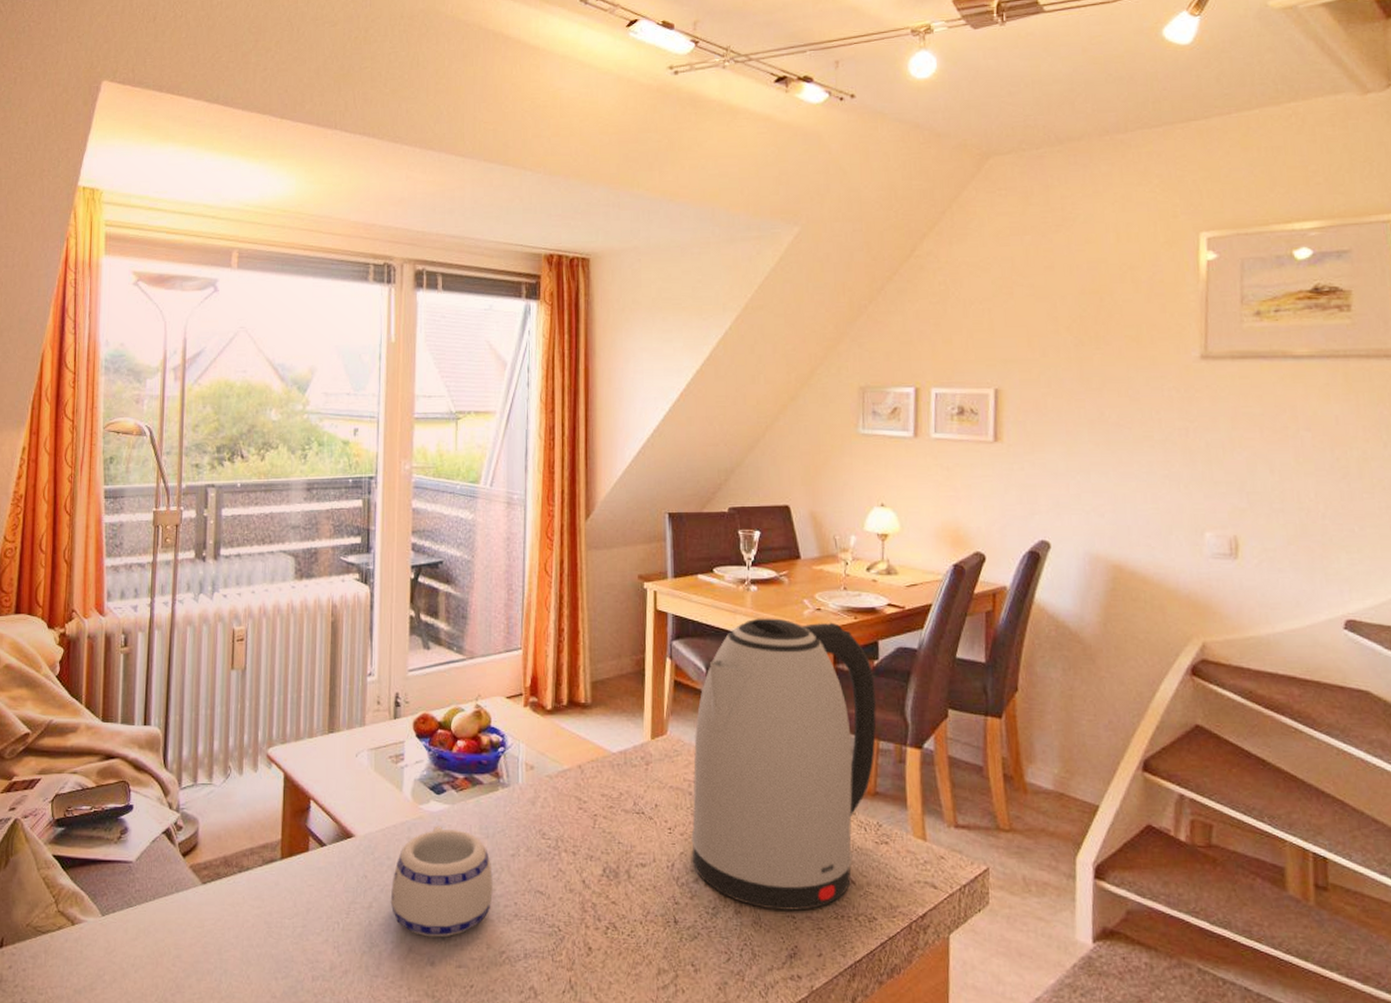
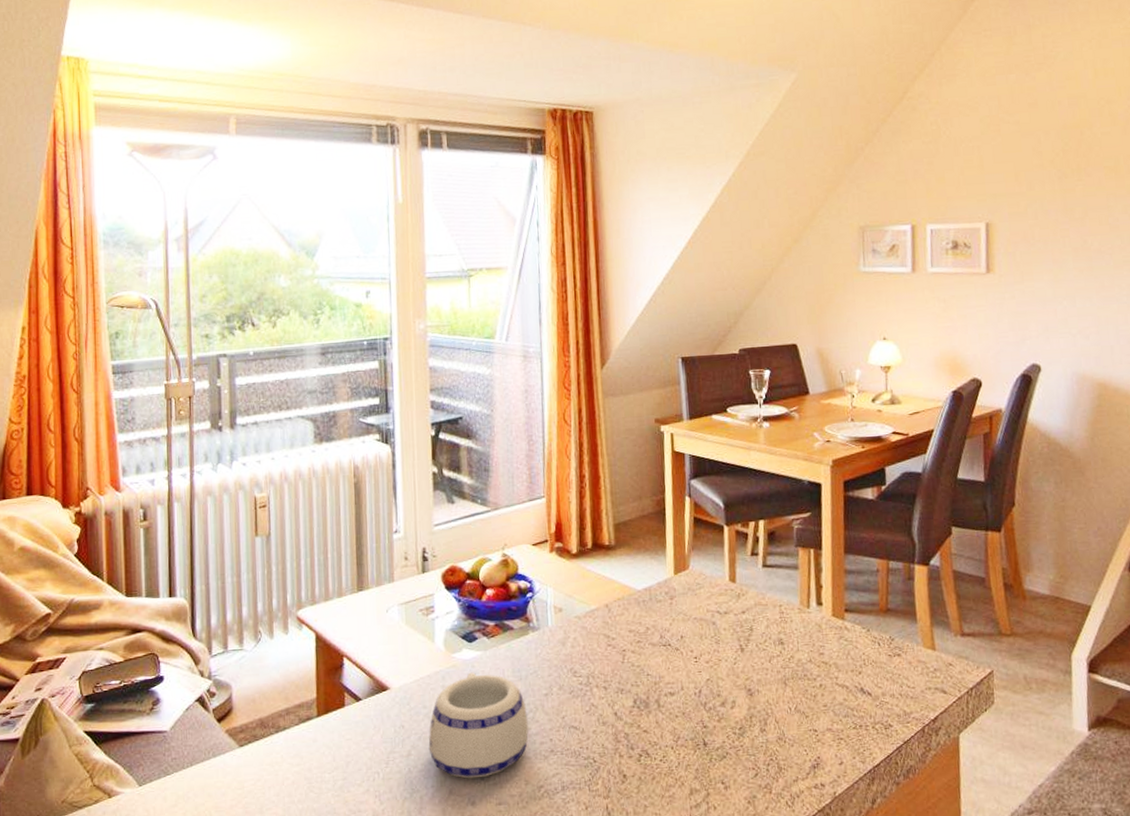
kettle: present [691,618,877,911] -> none [715,452,886,725]

